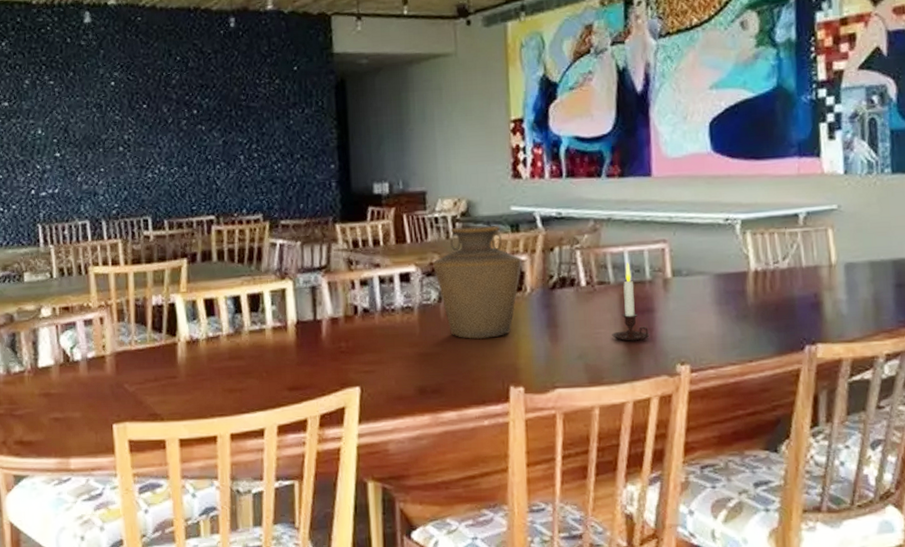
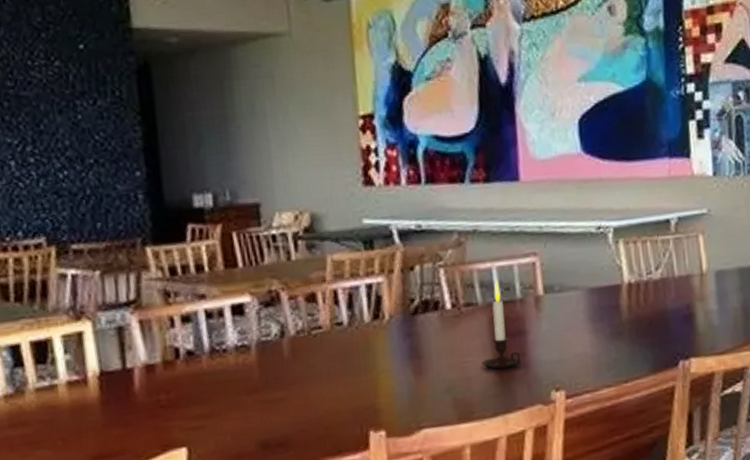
vase: present [432,225,522,340] -> none [271,242,378,379]

